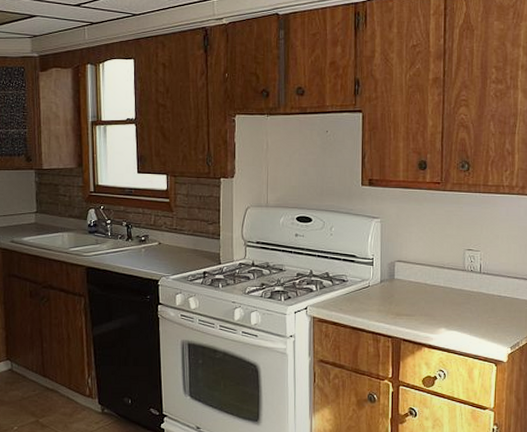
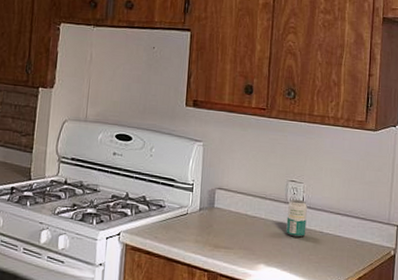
beverage can: none [465,266,485,302] -> present [286,199,307,238]

